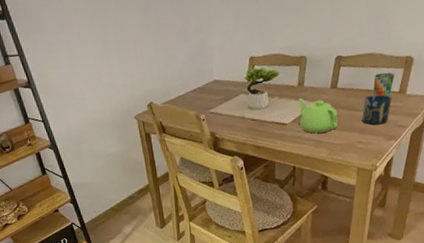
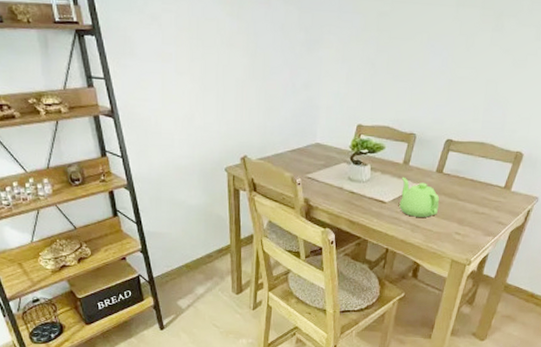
cup: present [362,94,391,125] -> none [463,186,496,218]
cup: present [373,72,395,97] -> none [477,164,503,191]

